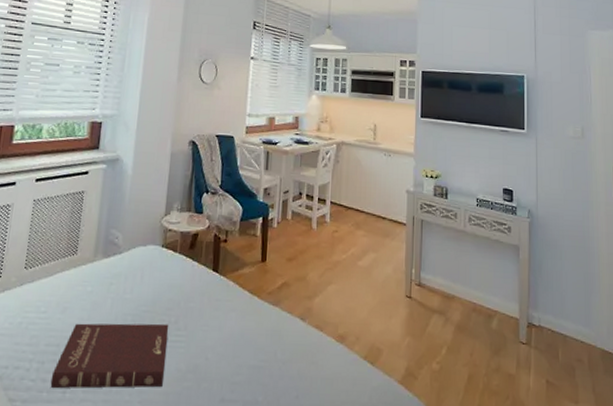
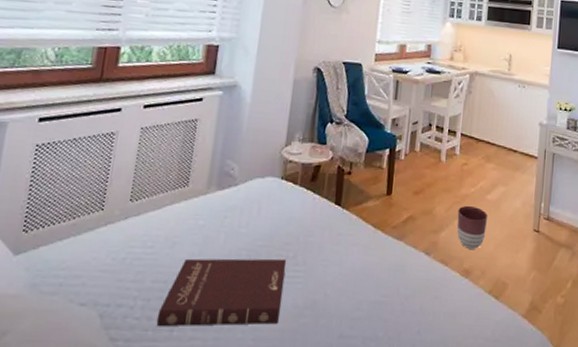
planter: none [330,271,360,315] -> present [456,205,488,249]

